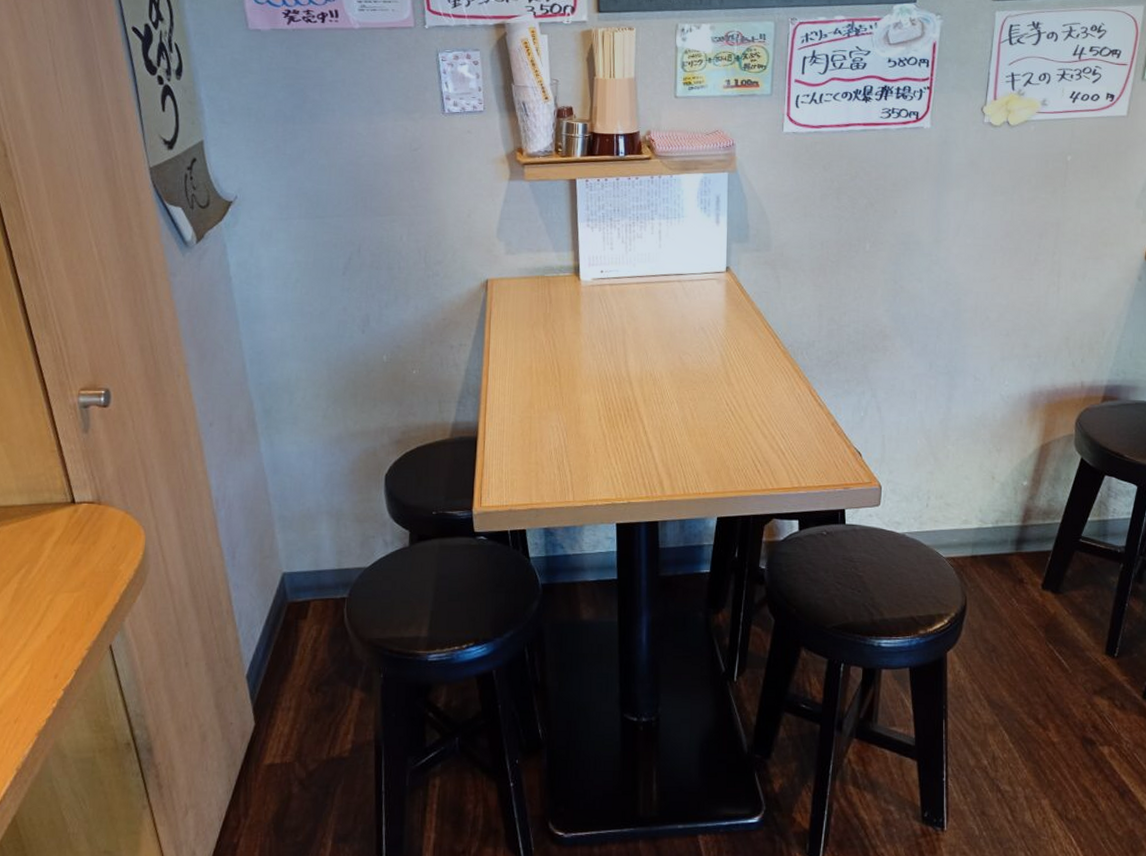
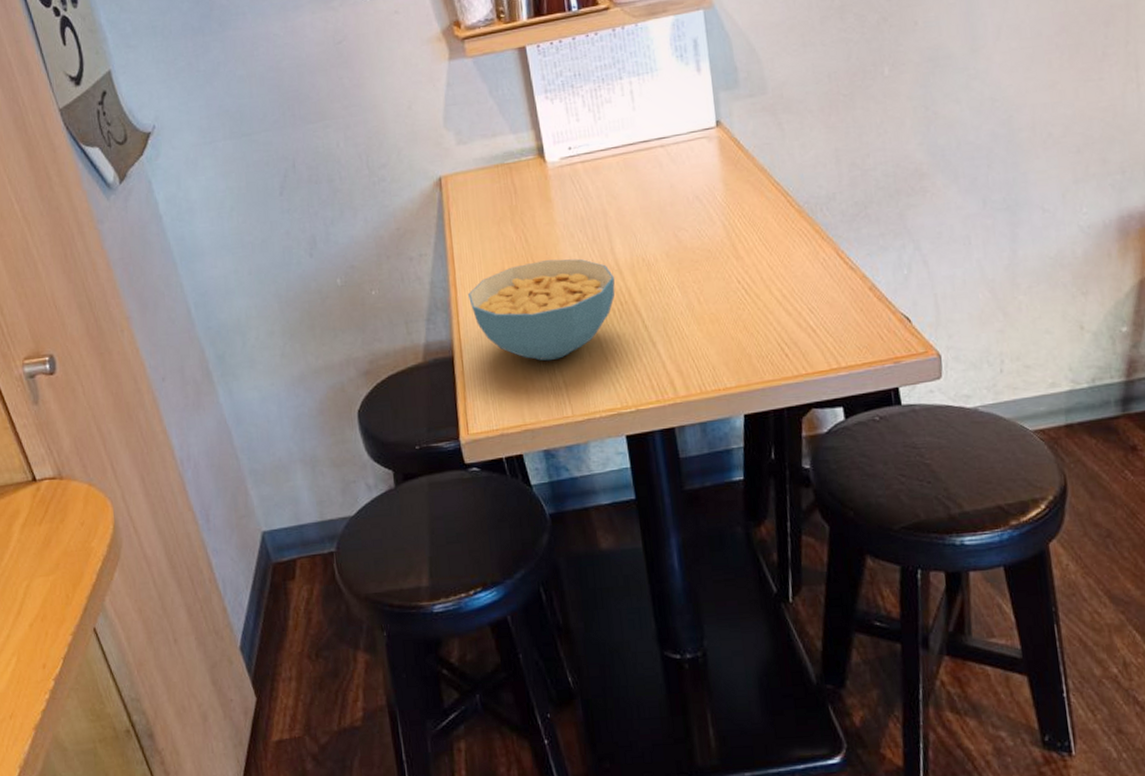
cereal bowl: none [497,364,625,451] -> present [468,258,615,361]

